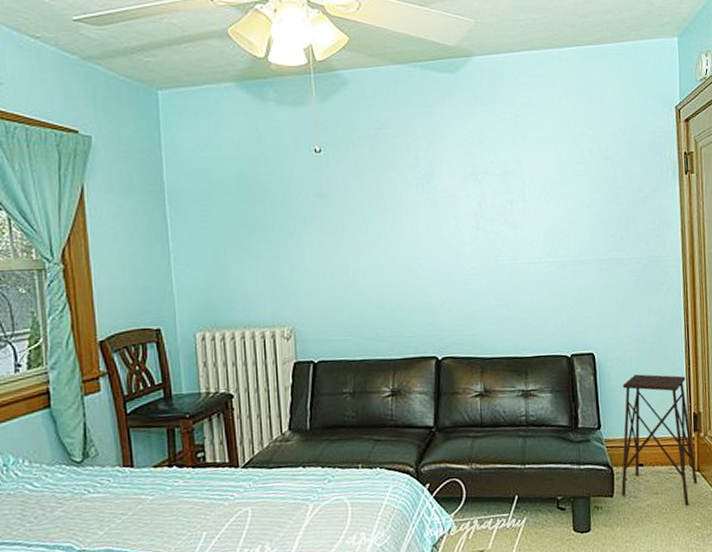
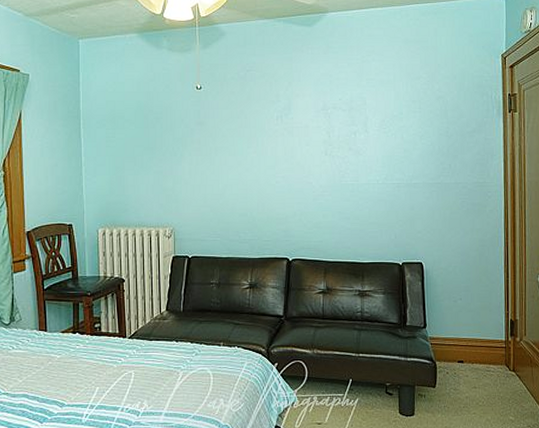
side table: present [621,374,698,506] -> none [443,283,513,401]

